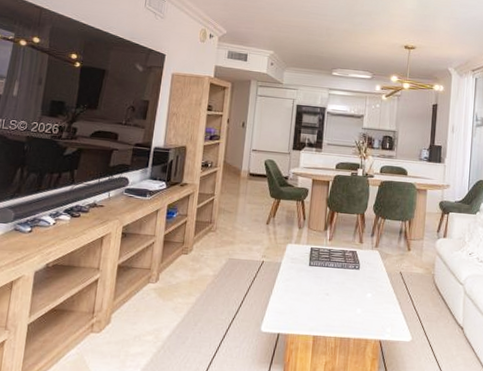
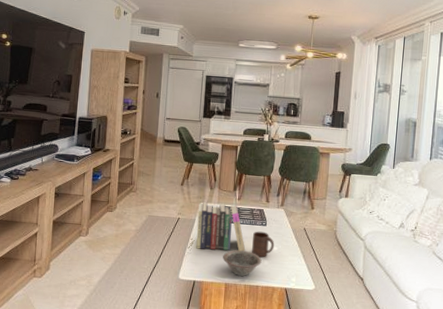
books: none [281,243,337,299] -> present [196,202,246,252]
decorative bowl: none [311,297,354,328] -> present [223,250,262,277]
cup: none [343,275,369,305] -> present [252,231,275,258]

